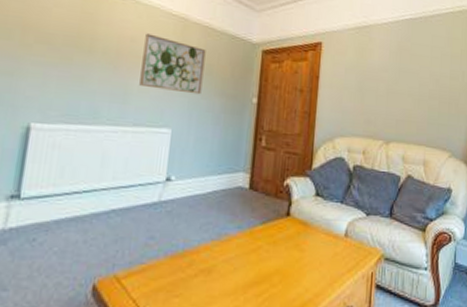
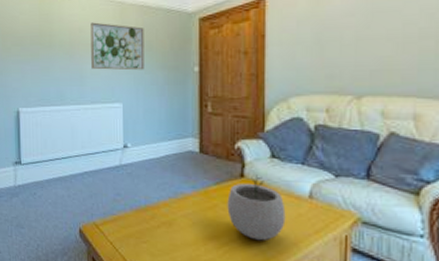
plant pot: none [271,213,325,284] -> present [227,174,286,241]

